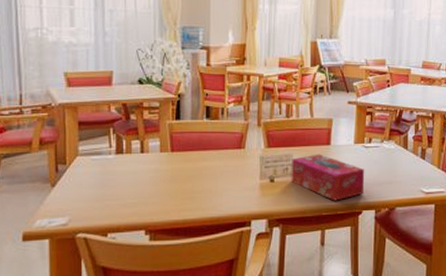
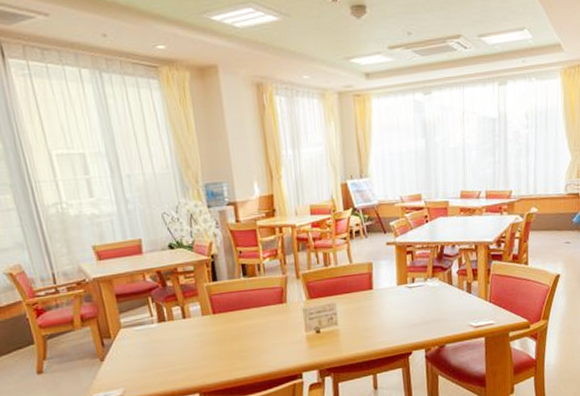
tissue box: present [291,154,365,201] -> none [335,299,412,345]

